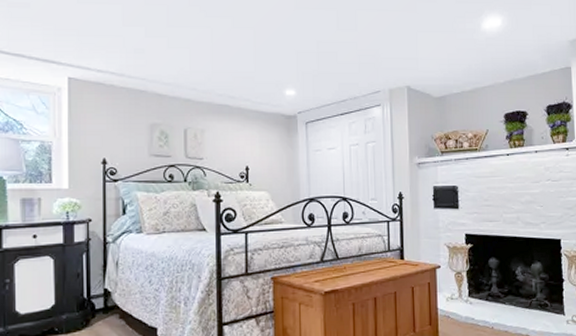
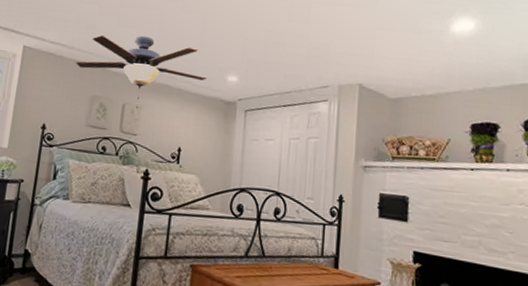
ceiling fan: none [129,56,265,133] -> present [76,34,207,109]

